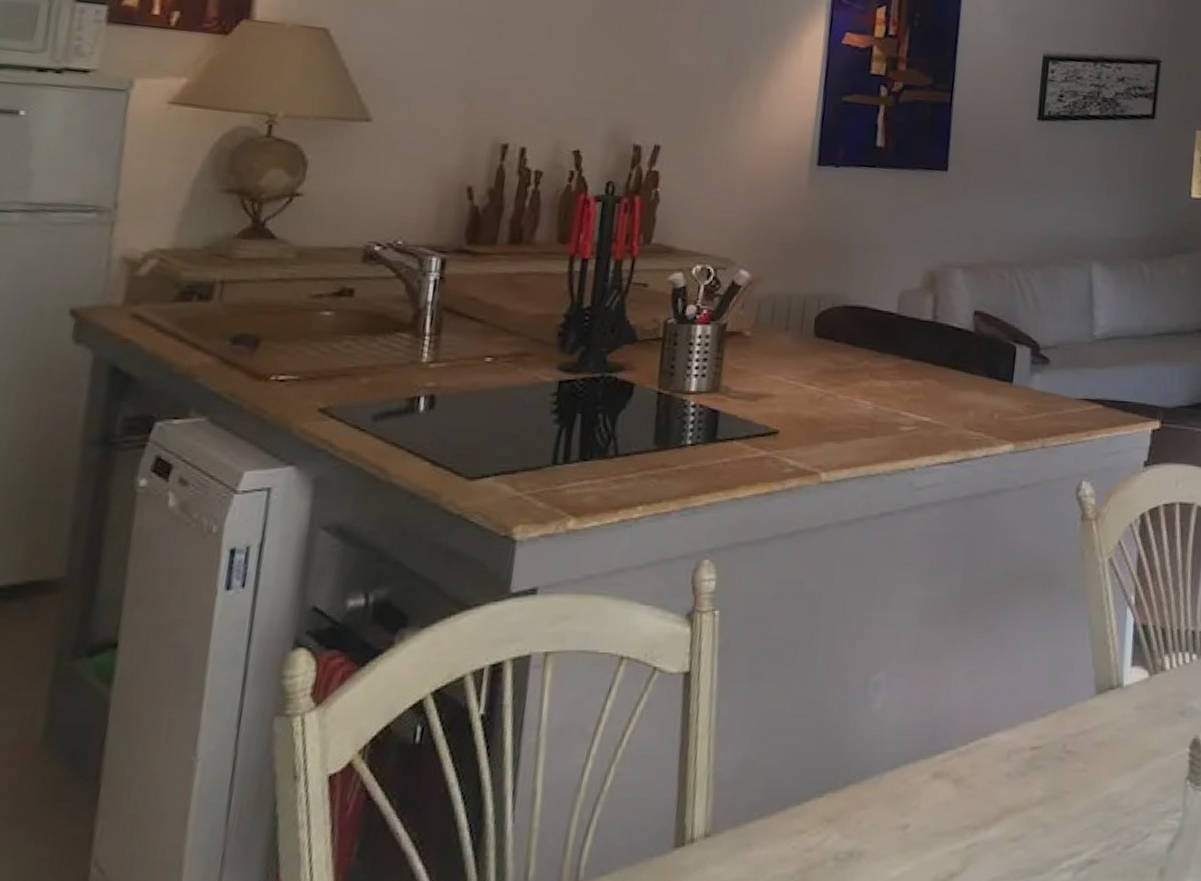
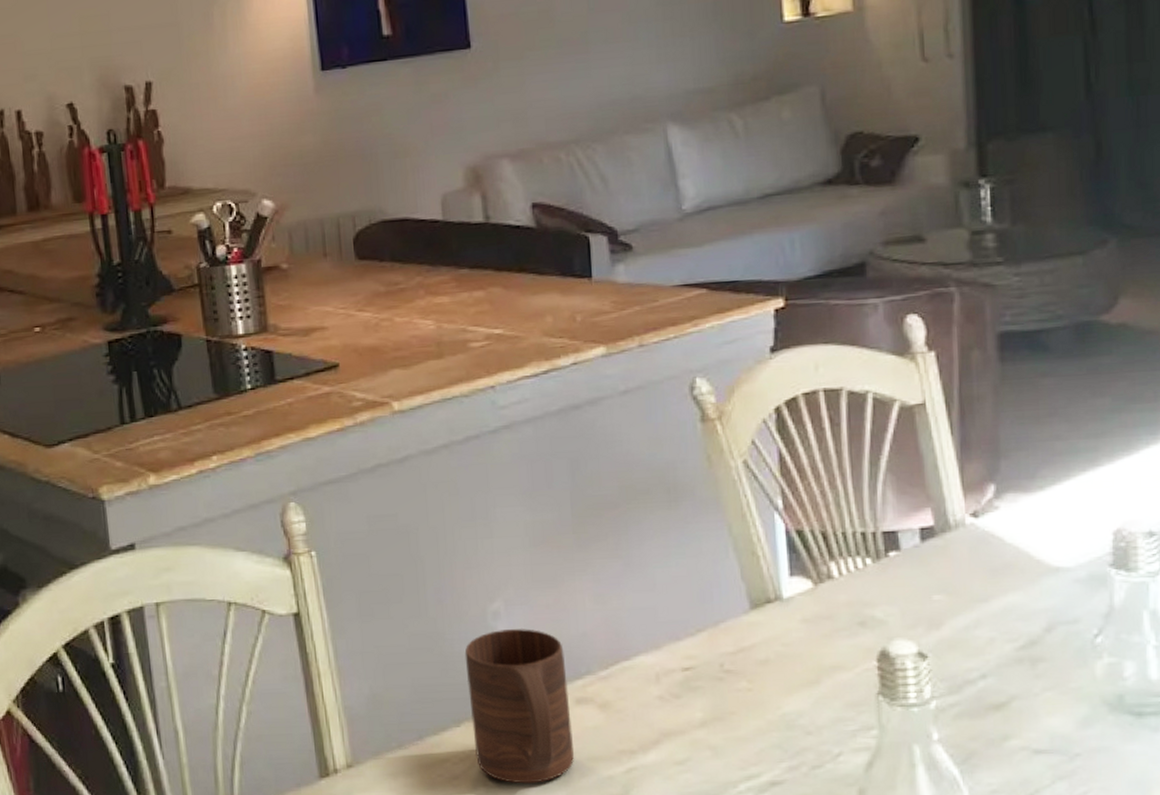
cup: none [832,701,932,858] -> present [464,629,574,784]

